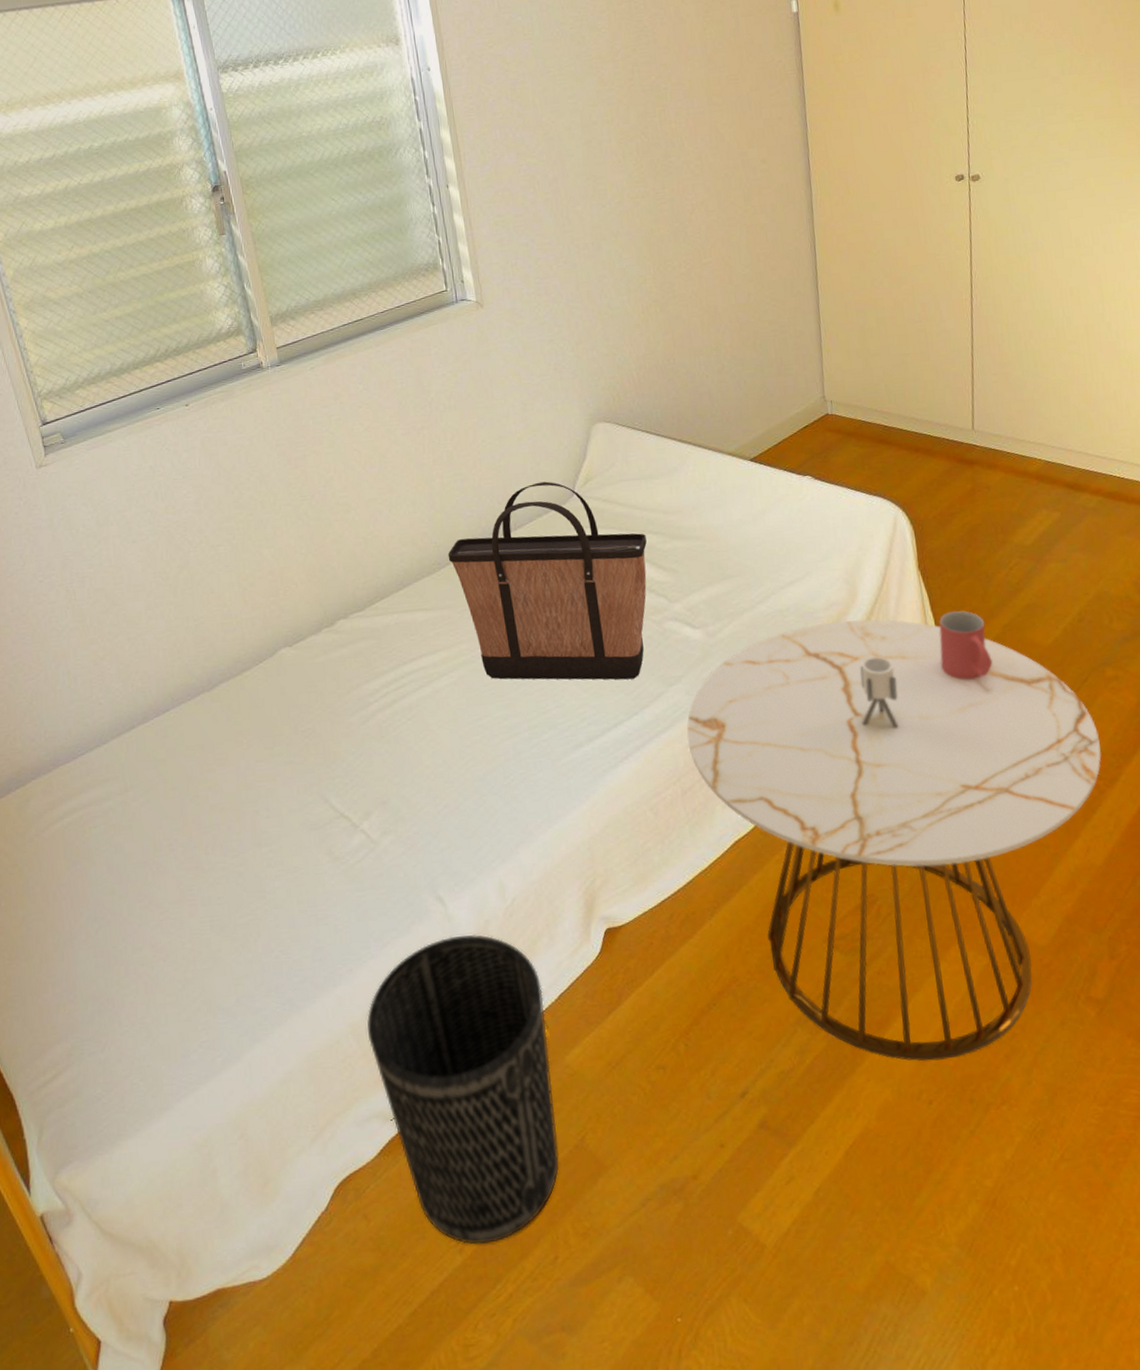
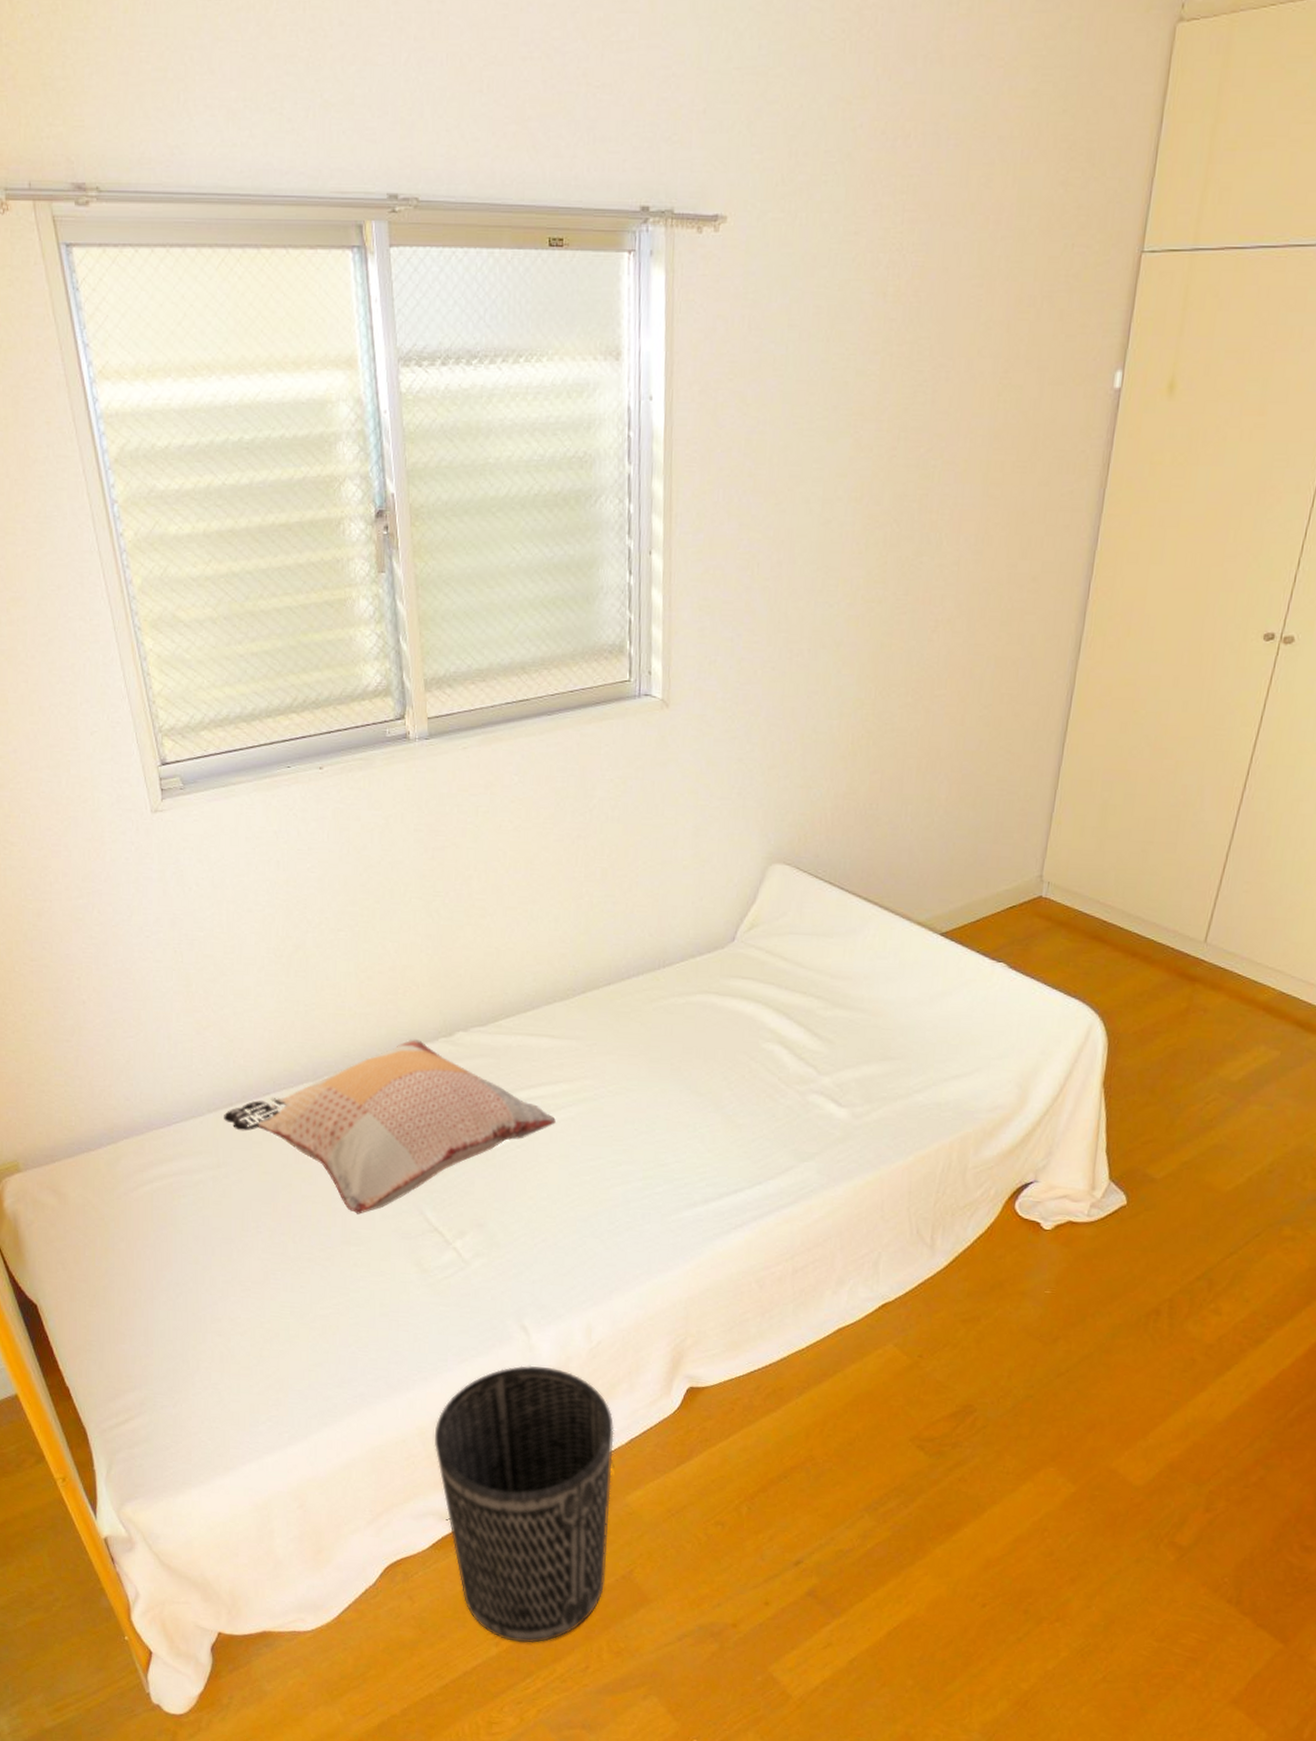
decorative pillow: none [127,633,440,814] -> present [224,1038,556,1214]
shopping bag: present [448,481,647,680] -> none [585,919,806,1147]
side table: present [687,619,1102,1061] -> none [809,1125,1257,1571]
mug: present [939,610,993,680] -> none [1102,1137,1162,1213]

